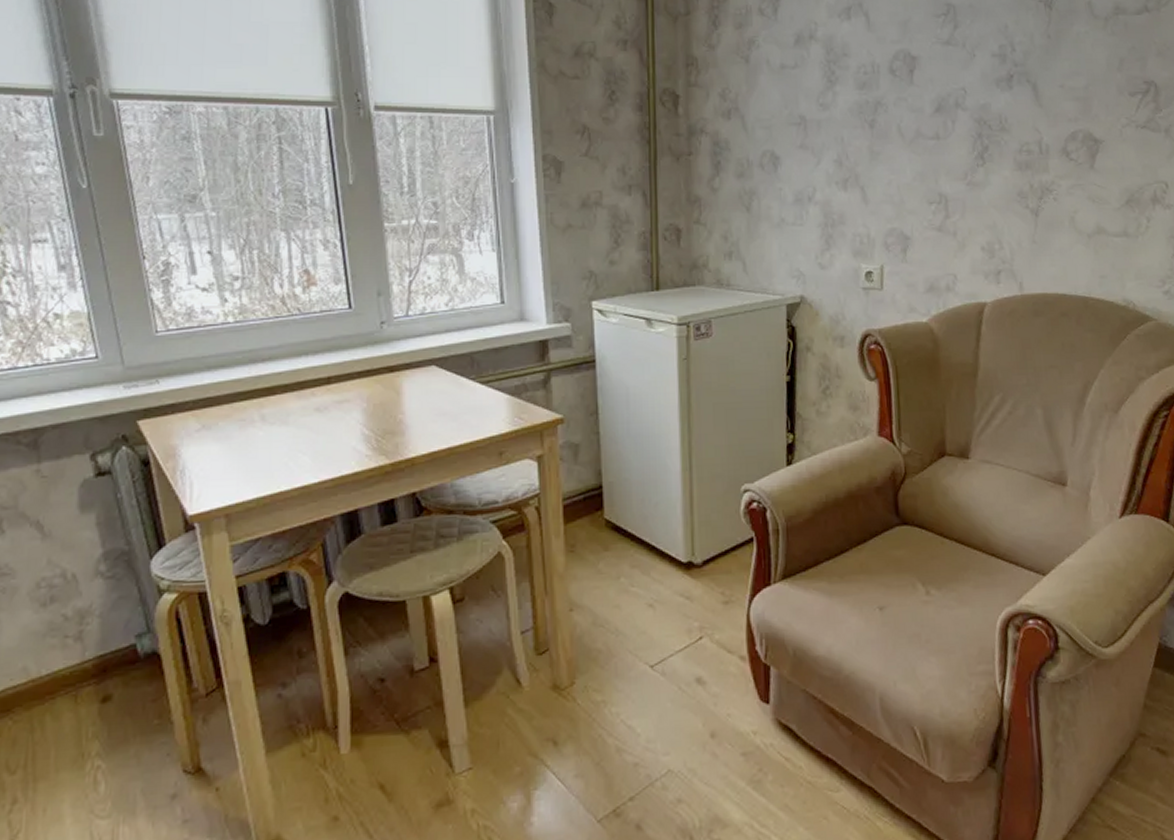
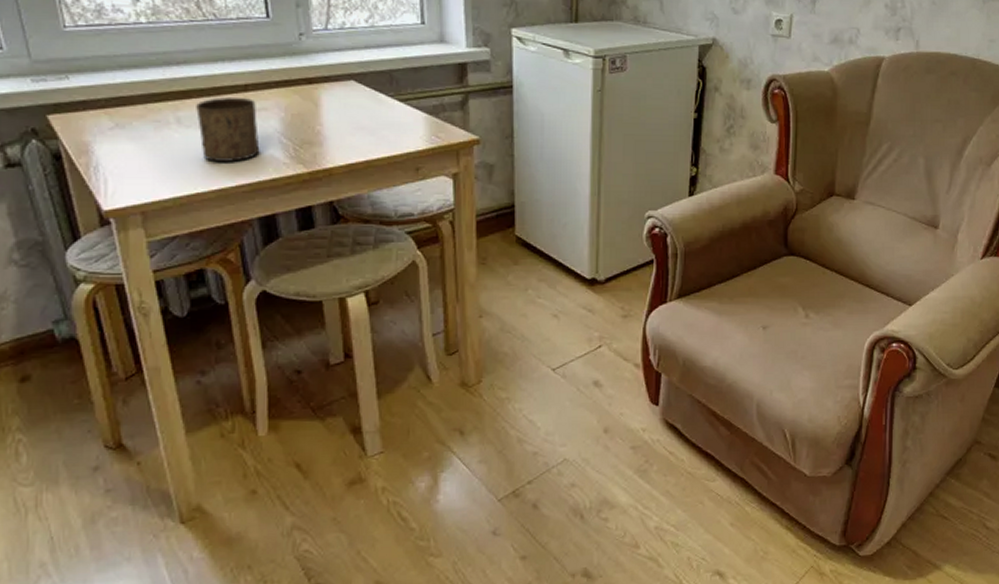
cup: none [280,391,342,458] -> present [196,97,260,162]

